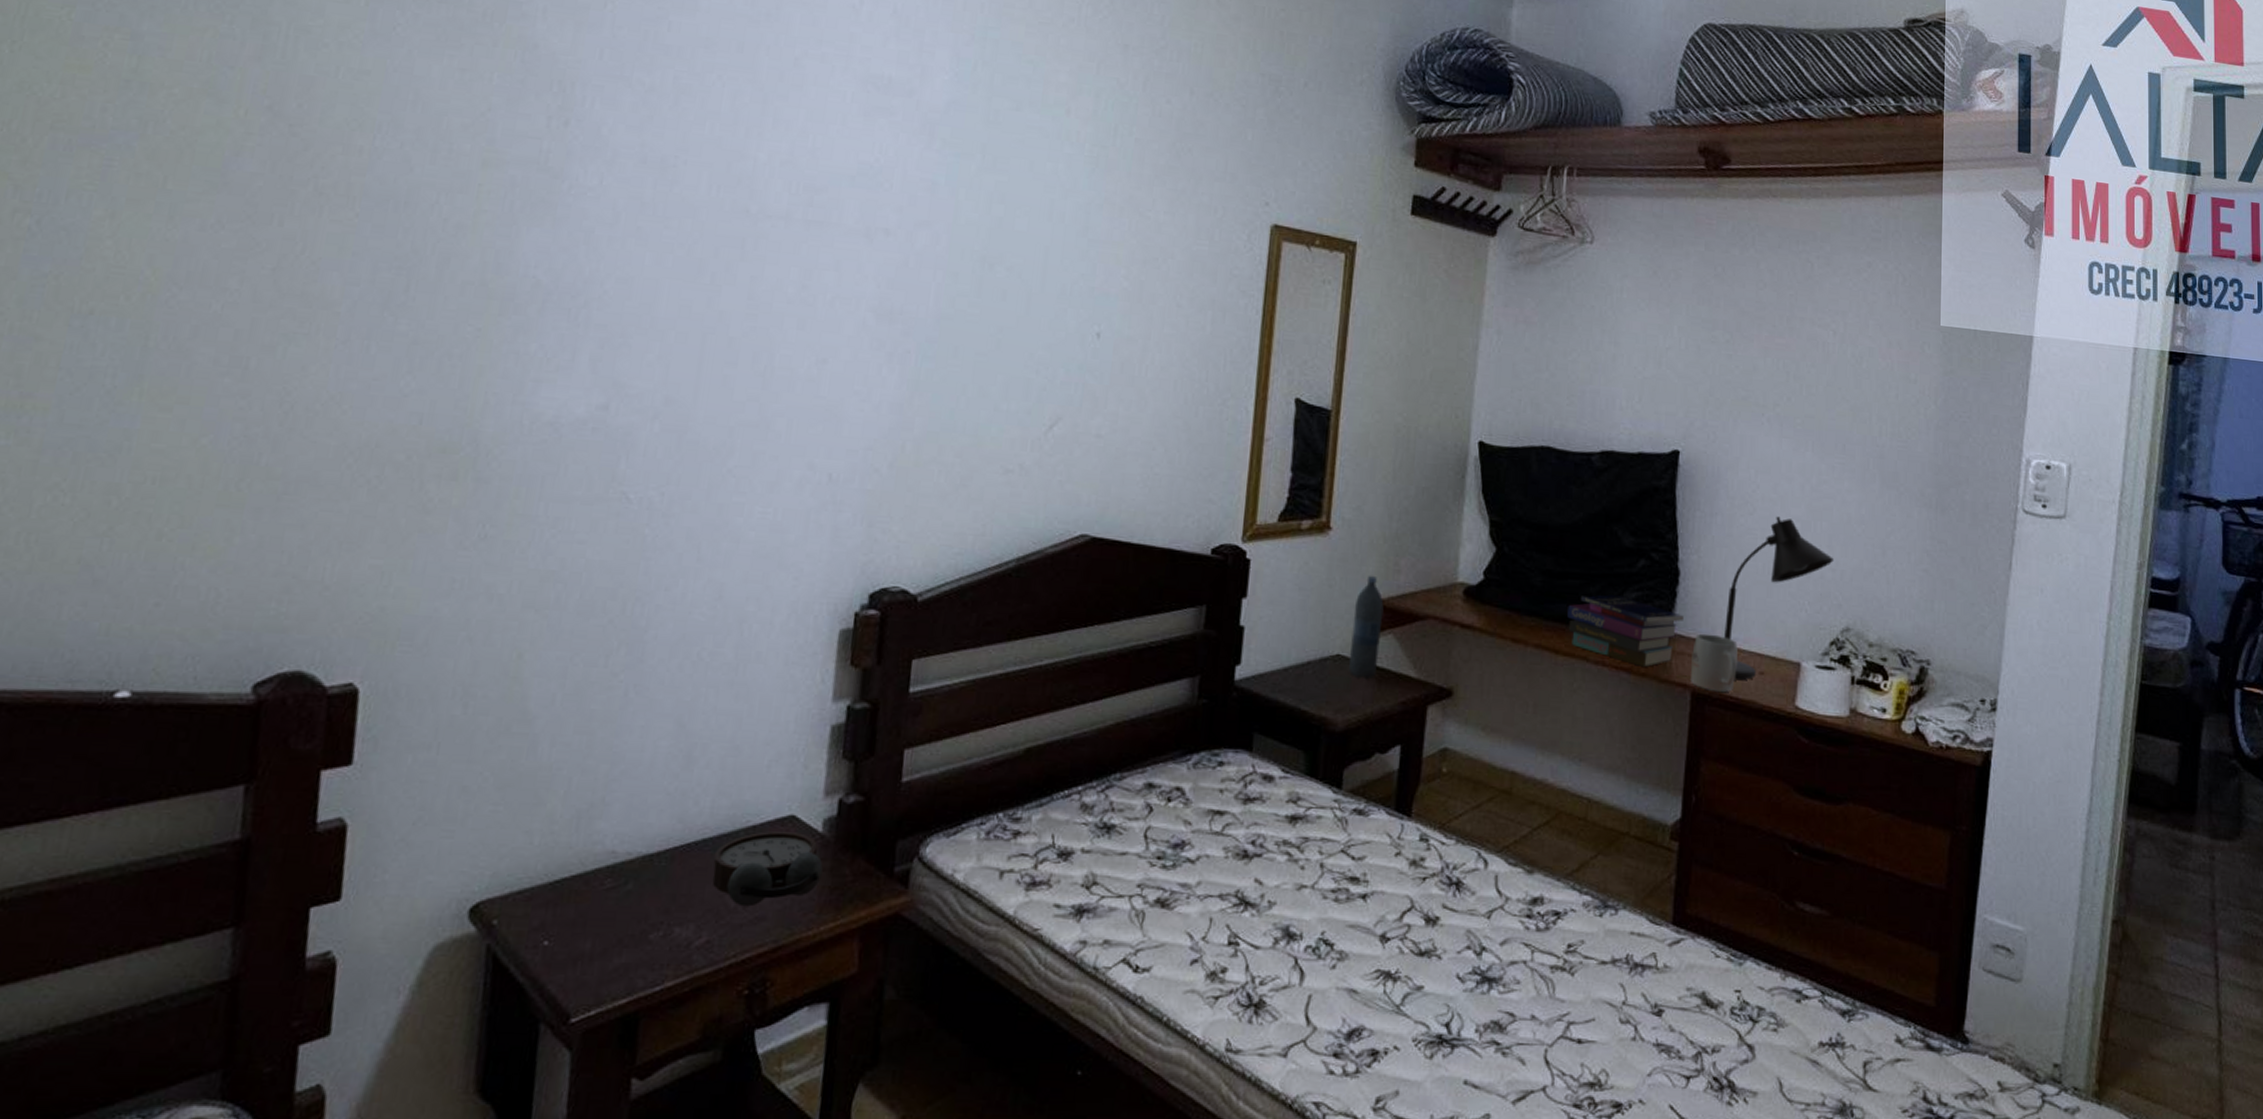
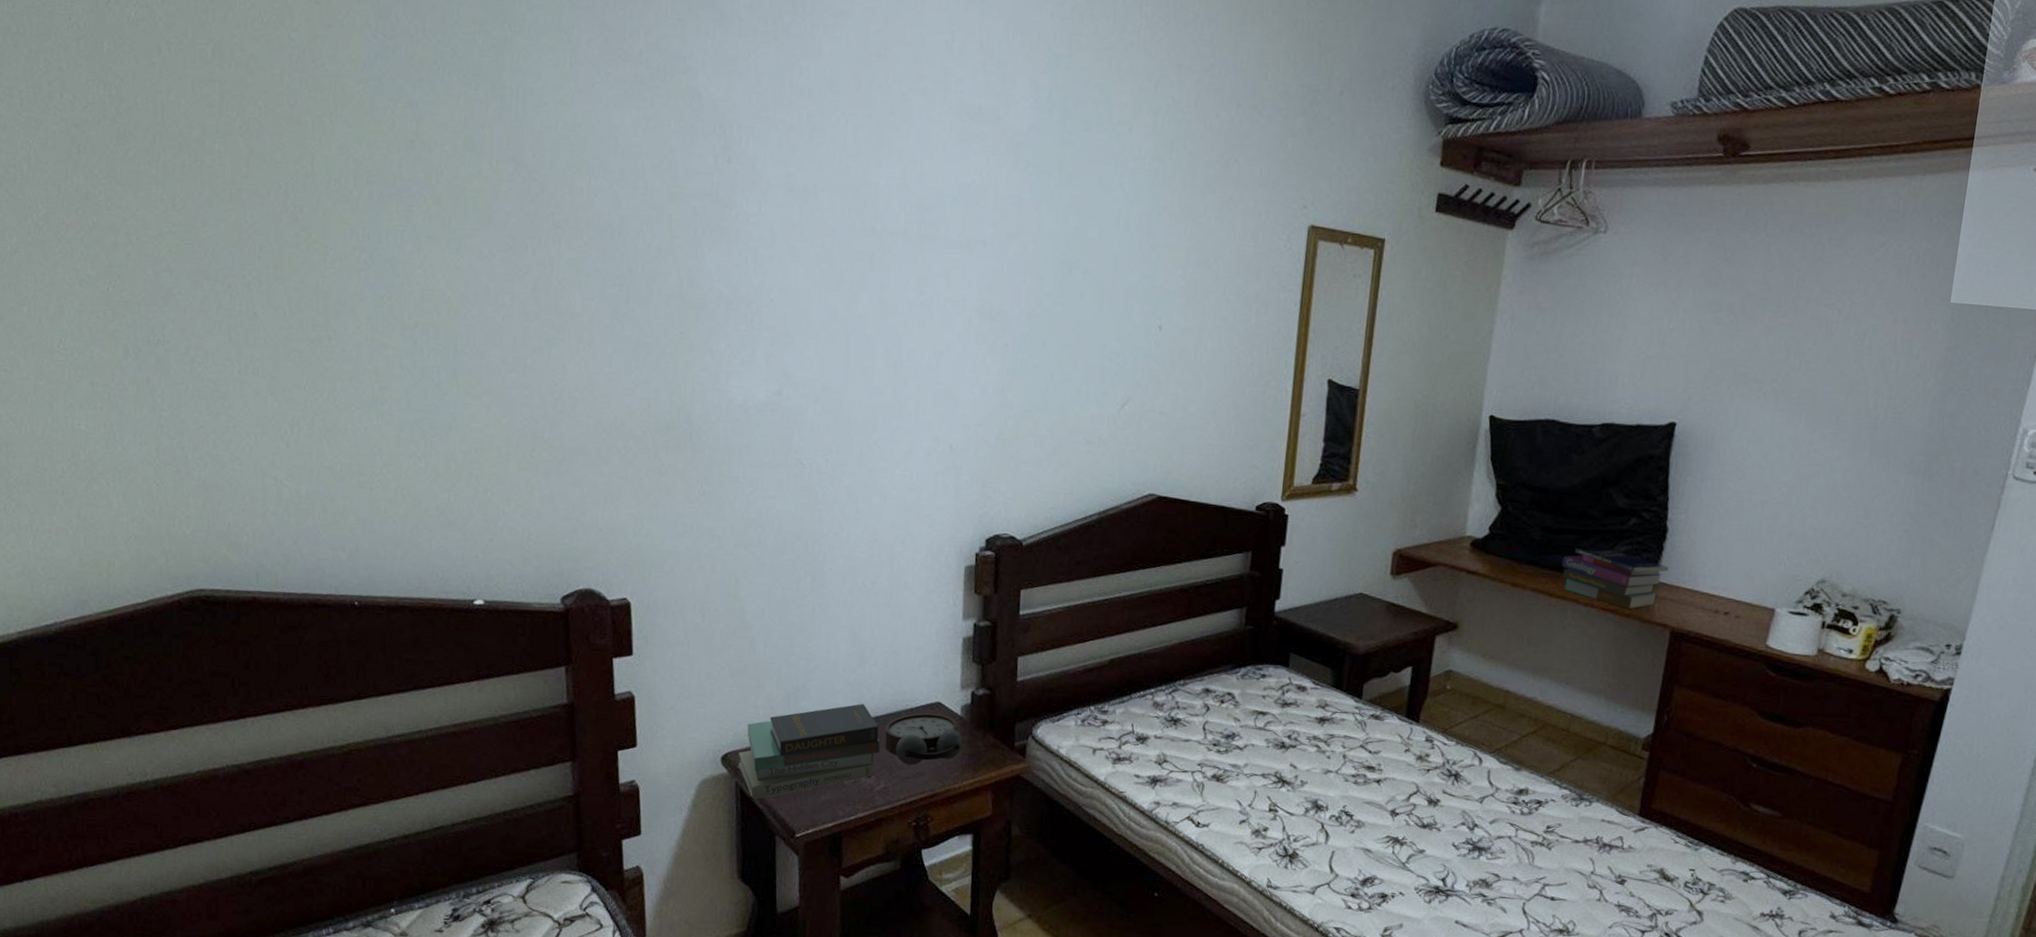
books: none [494,822,706,971] -> present [738,704,880,800]
water bottle: present [1349,575,1384,680] -> none [1370,528,1401,614]
mug: present [1691,633,1738,692] -> none [1671,582,1717,632]
desk lamp: present [1724,516,1835,680] -> none [1705,481,1817,622]

